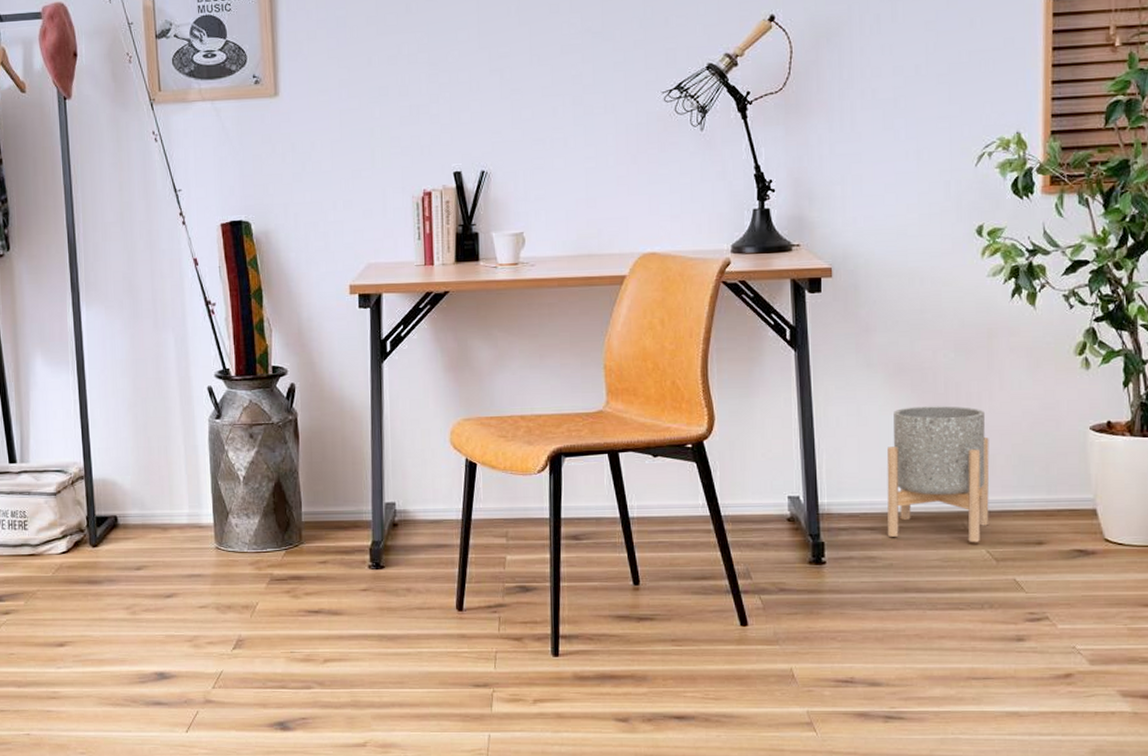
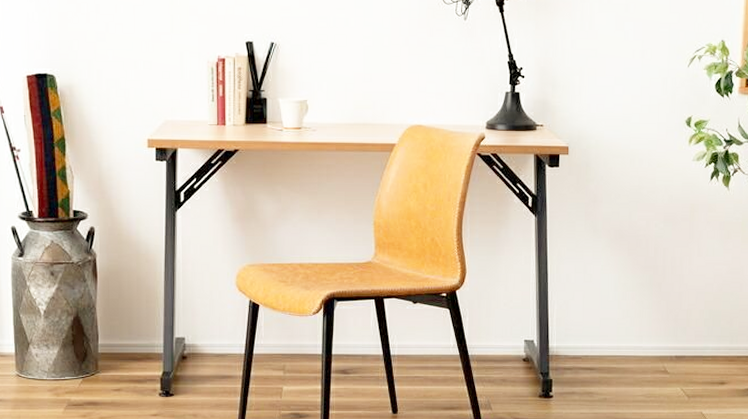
planter: present [886,406,990,543] -> none [603,267,687,382]

